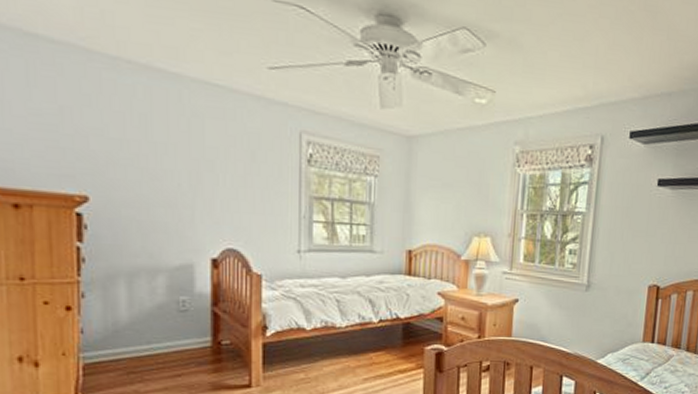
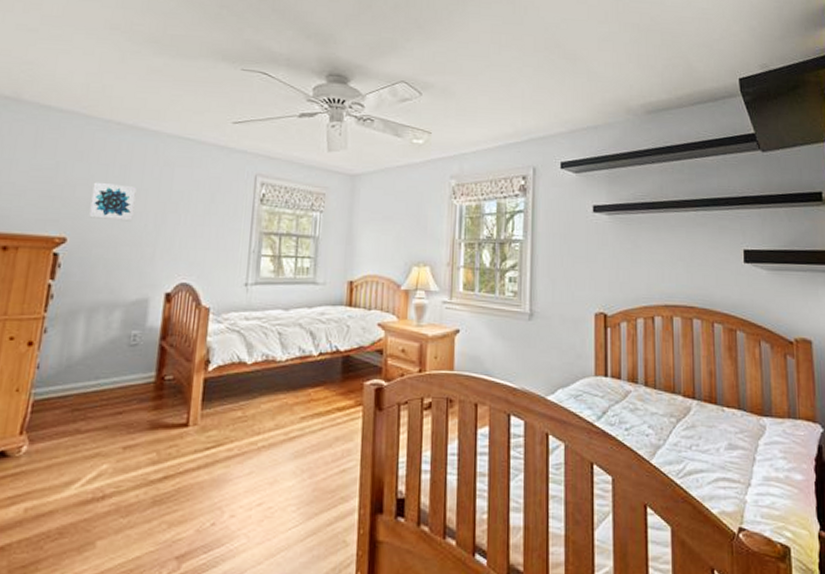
wall art: none [109,132,163,180] -> present [89,182,137,222]

